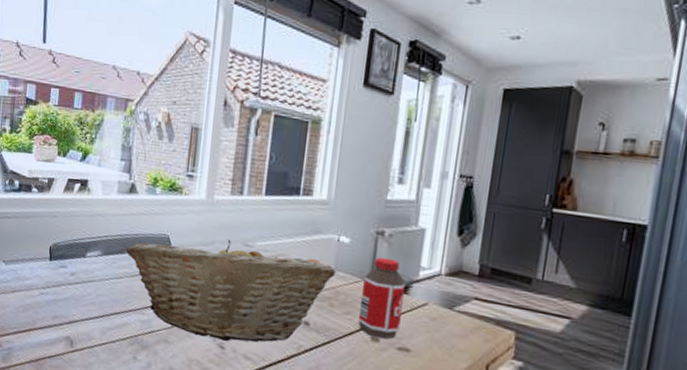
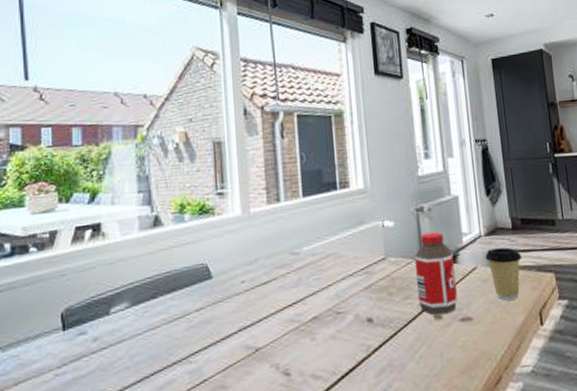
fruit basket: present [125,240,336,343] -> none [158,250,387,370]
coffee cup: none [439,289,482,346] -> present [485,247,522,301]

